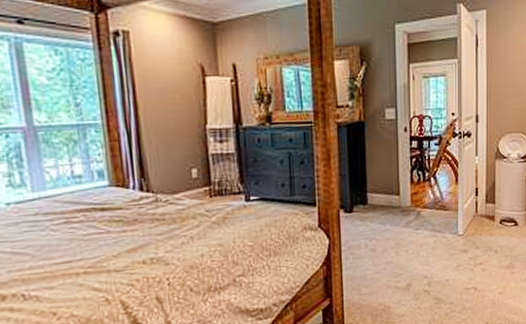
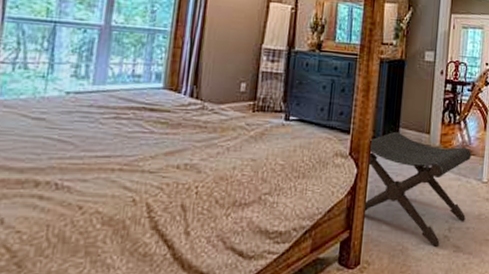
footstool: none [337,197,445,302] -> present [363,131,472,247]

